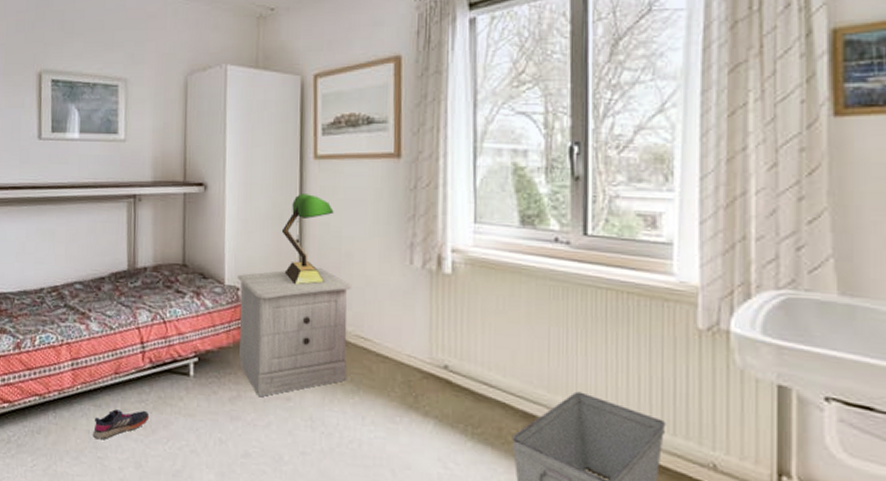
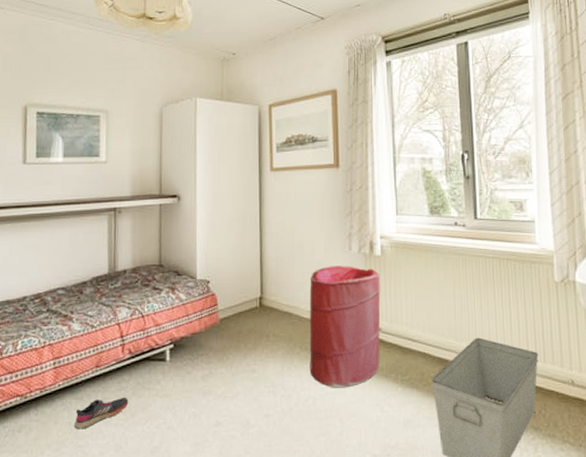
nightstand: present [236,268,351,397] -> none [207,259,303,372]
table lamp: present [281,194,334,286] -> none [245,199,288,275]
laundry hamper: none [356,282,449,433] -> present [310,266,381,388]

